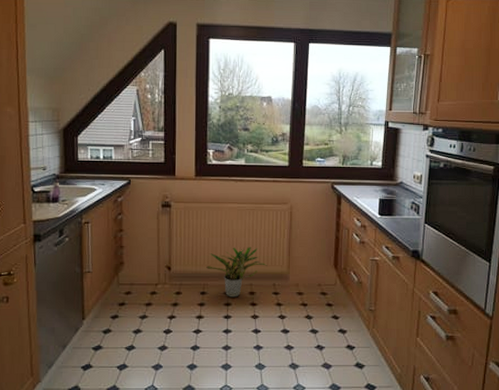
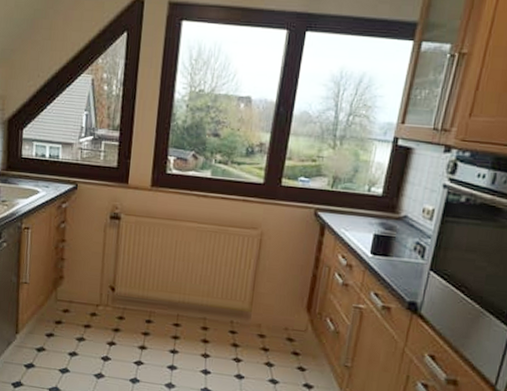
potted plant: present [206,247,268,297] -> none [155,274,226,331]

